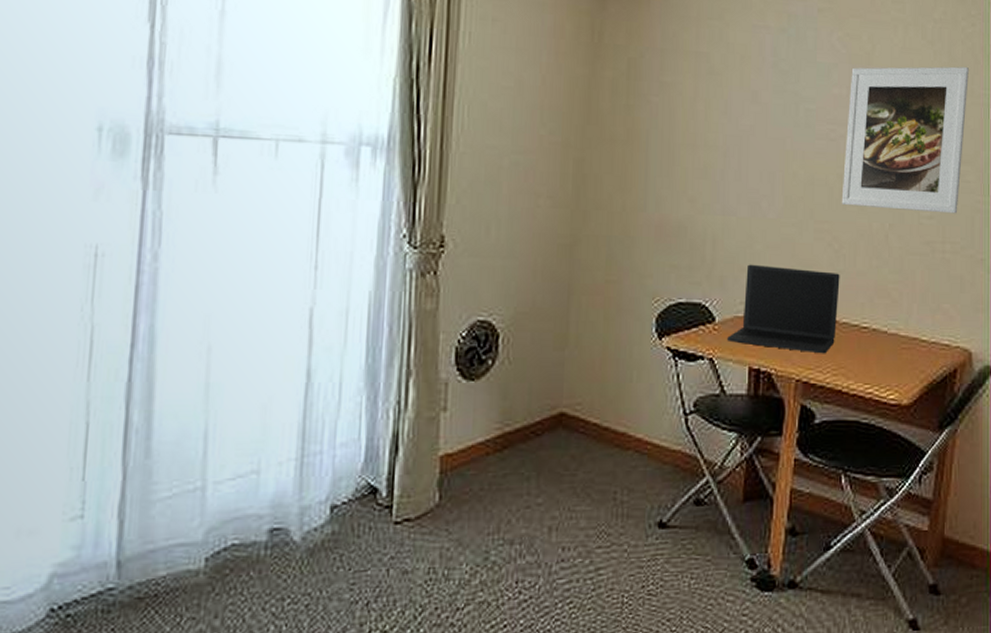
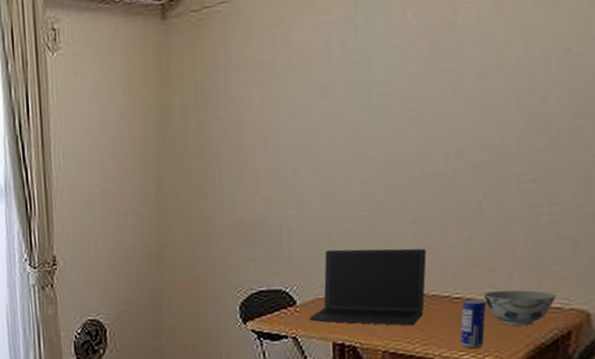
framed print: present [841,66,970,214] -> none [424,11,582,182]
beverage can: none [865,330,889,382] -> present [460,299,486,349]
bowl: none [887,323,946,361] -> present [484,290,556,326]

